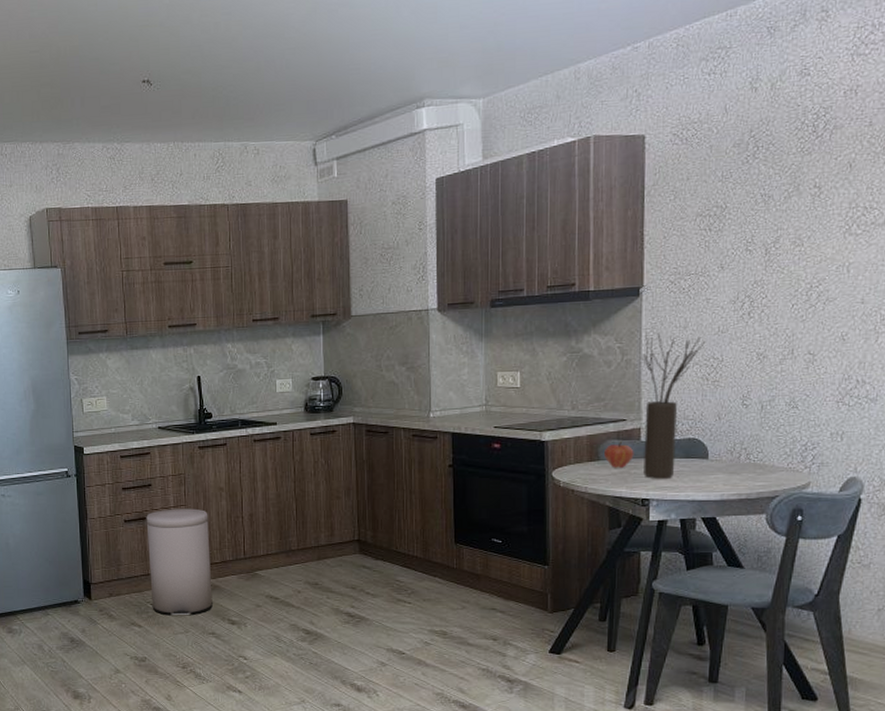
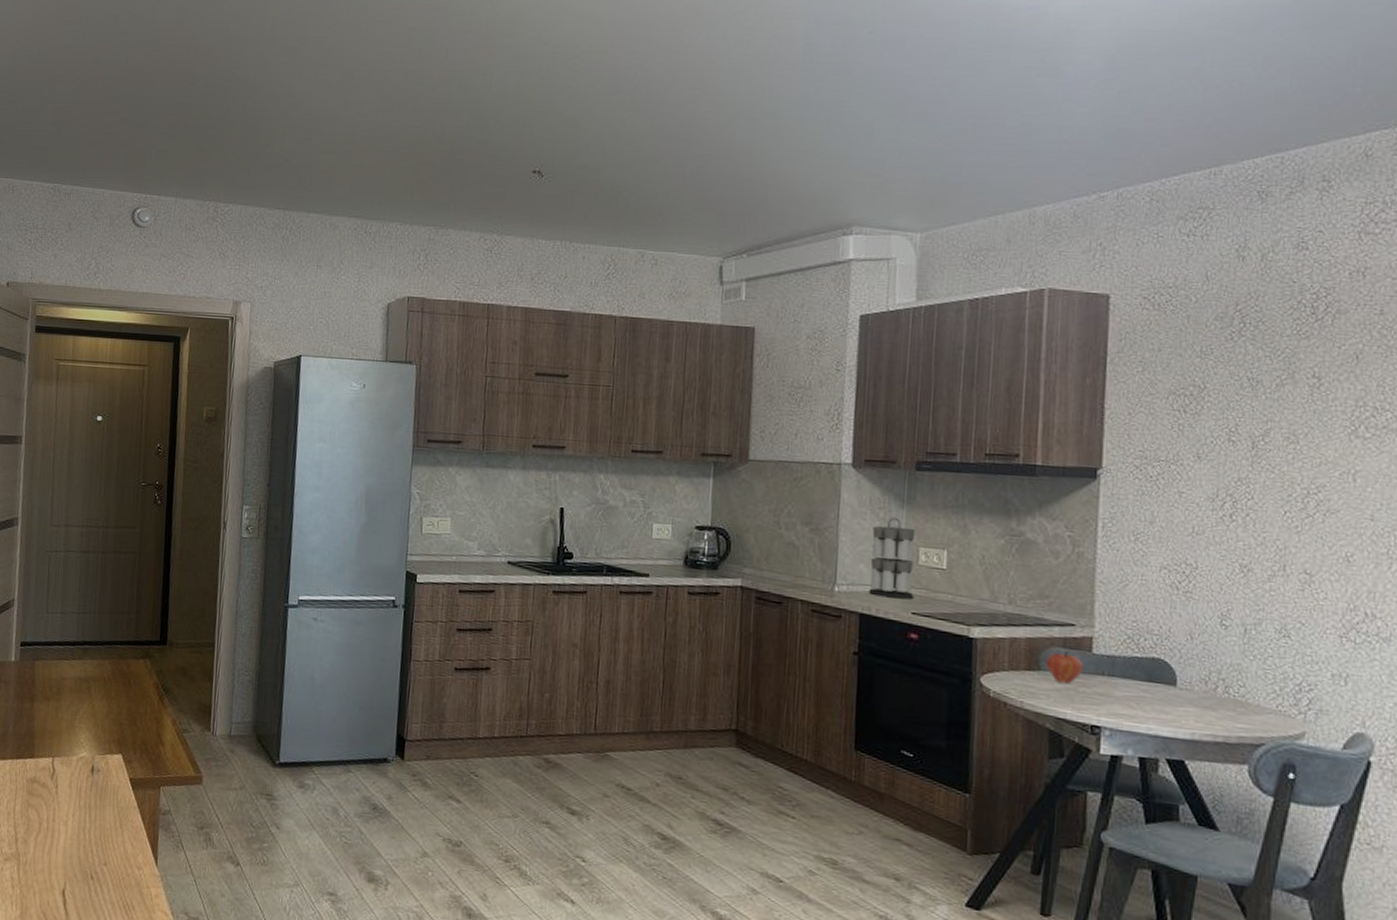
pedal bin: present [146,508,213,617] -> none [476,661,556,797]
spice rack: none [458,349,494,417] -> present [868,517,916,600]
vase: present [642,332,706,479] -> none [1094,524,1177,705]

